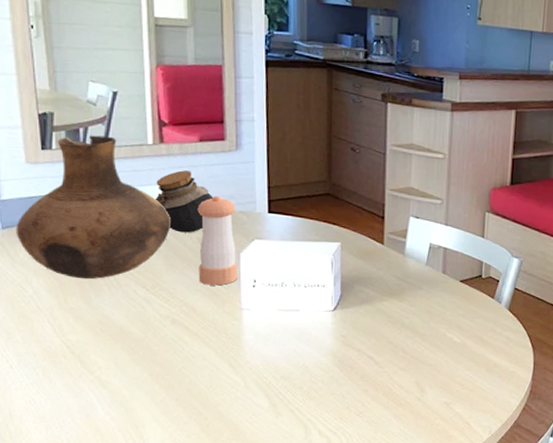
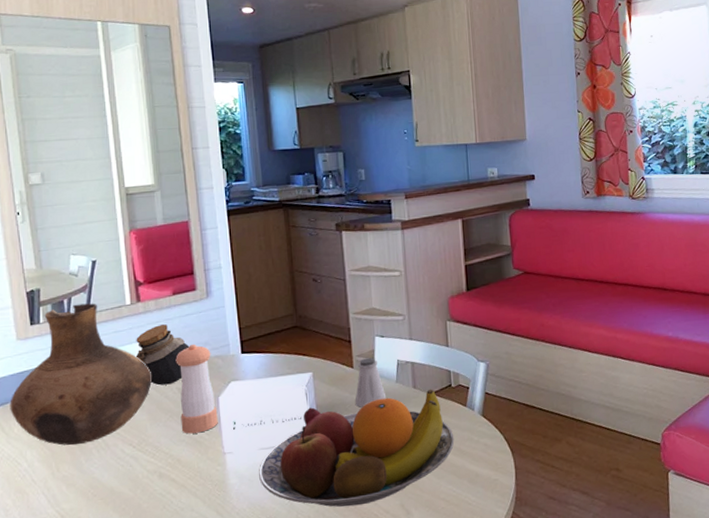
fruit bowl: none [275,276,478,378] -> present [259,388,455,507]
saltshaker: none [381,236,414,284] -> present [355,357,387,407]

